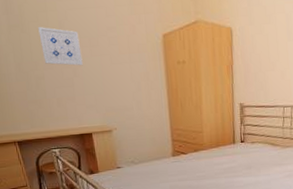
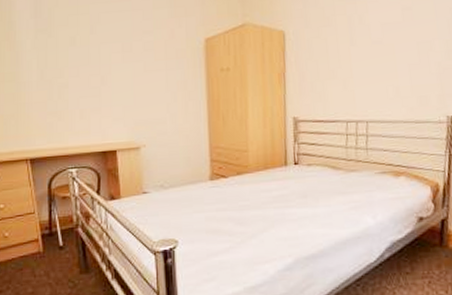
wall art: present [38,27,83,66] -> none [67,31,113,74]

